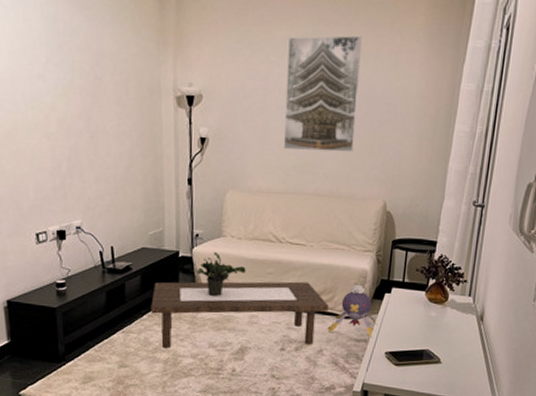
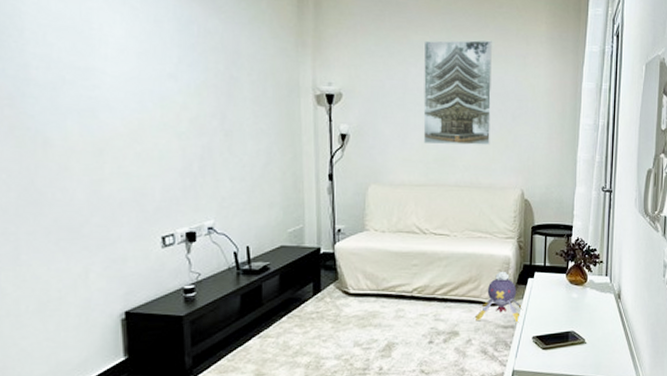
coffee table: present [151,281,329,349] -> none [290,271,475,352]
potted plant: present [196,252,246,297] -> none [339,247,390,293]

